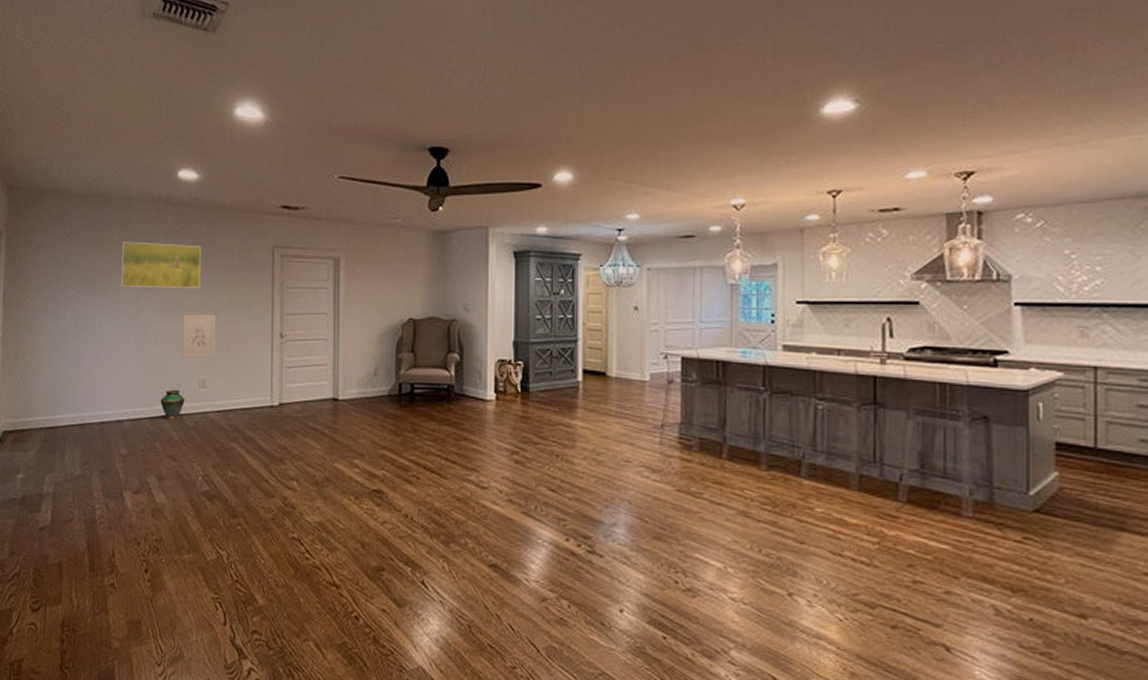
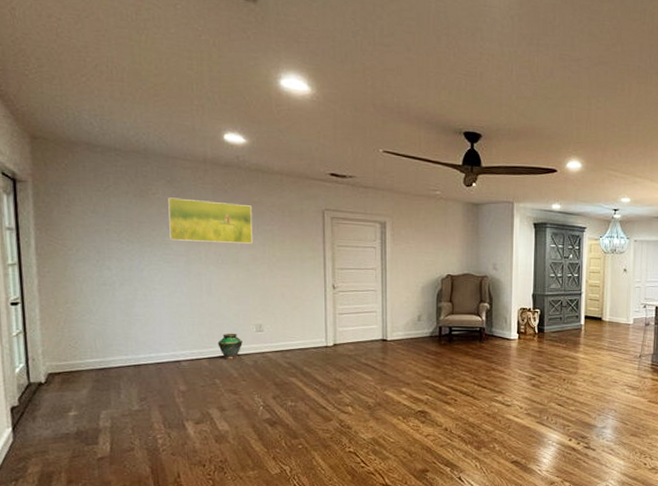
wall art: present [183,314,215,357] -> none [237,267,270,305]

